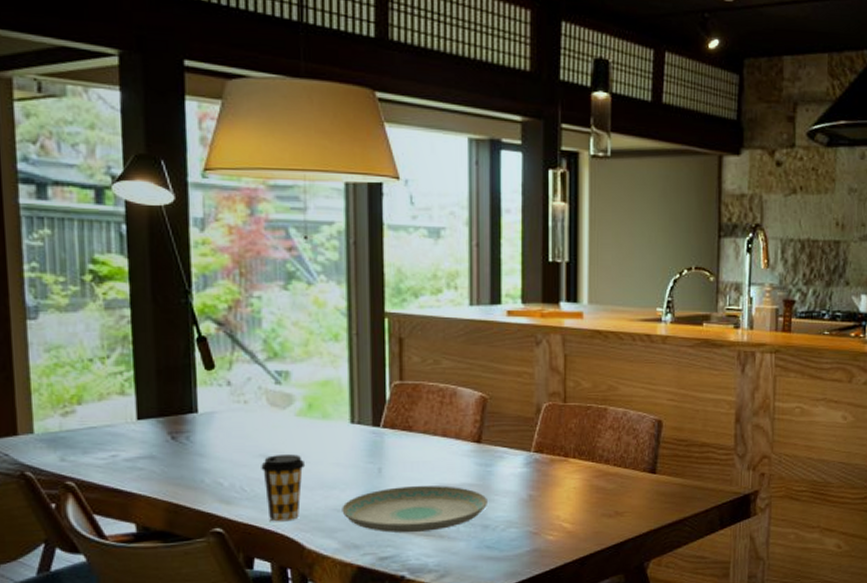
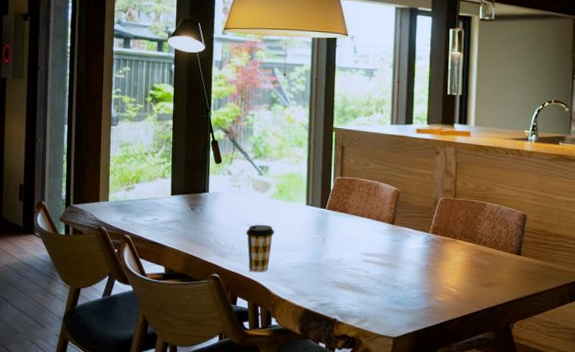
plate: present [342,486,487,533] -> none [297,253,397,287]

